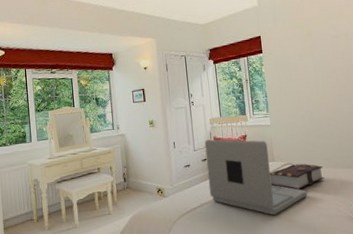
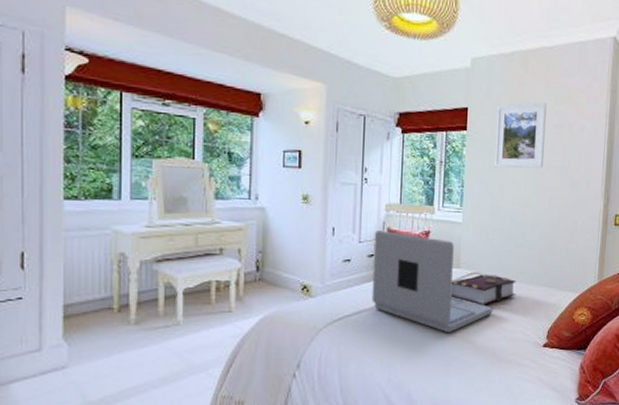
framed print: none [283,20,329,78] -> present [494,101,547,169]

